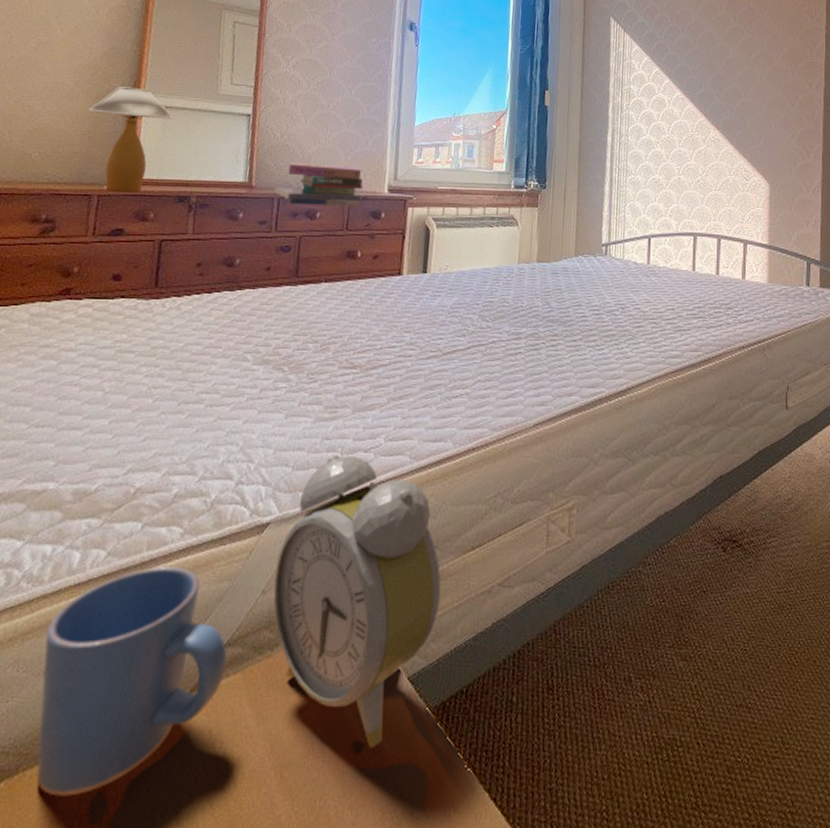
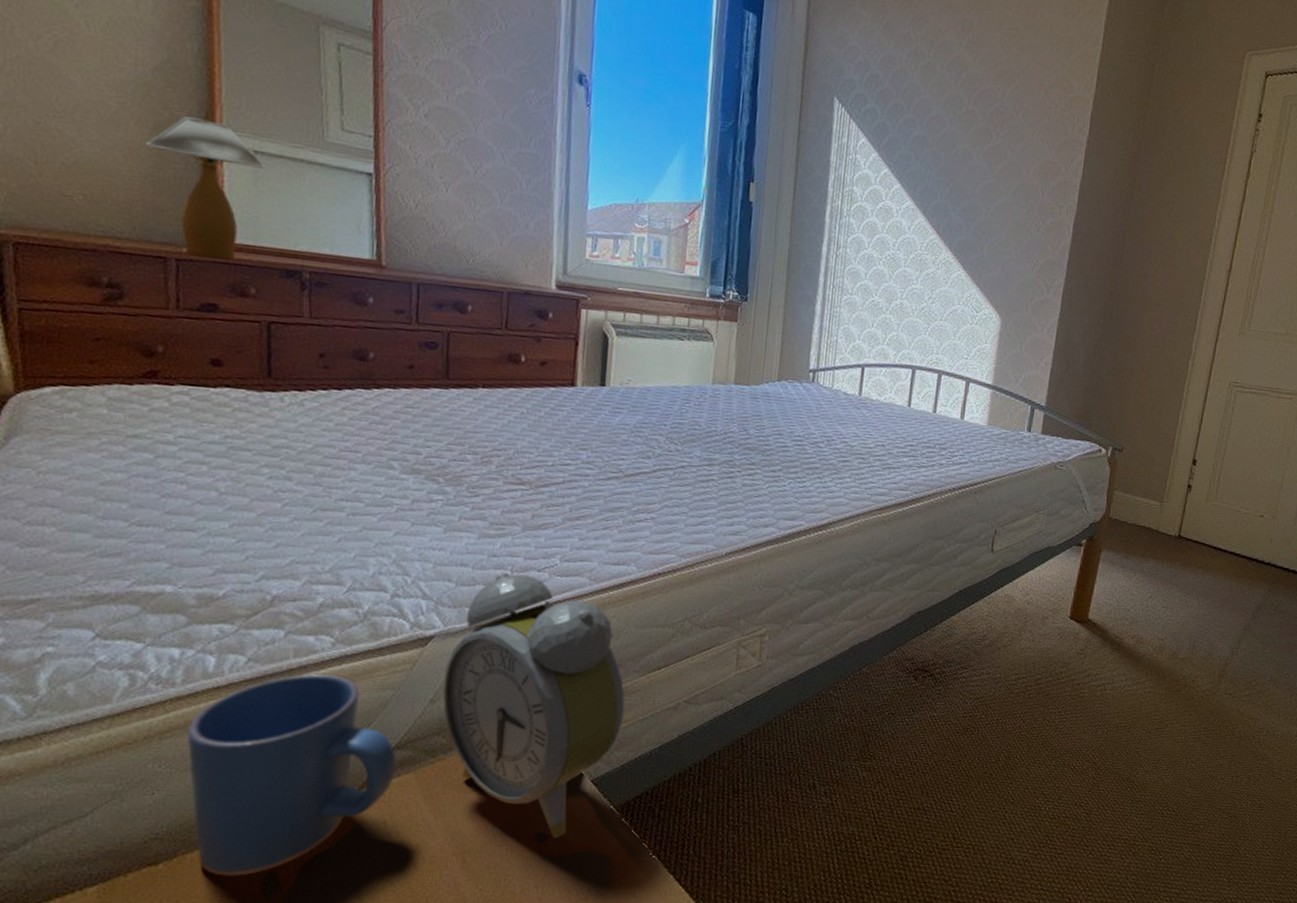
books: present [274,161,363,207] -> none [412,239,525,303]

